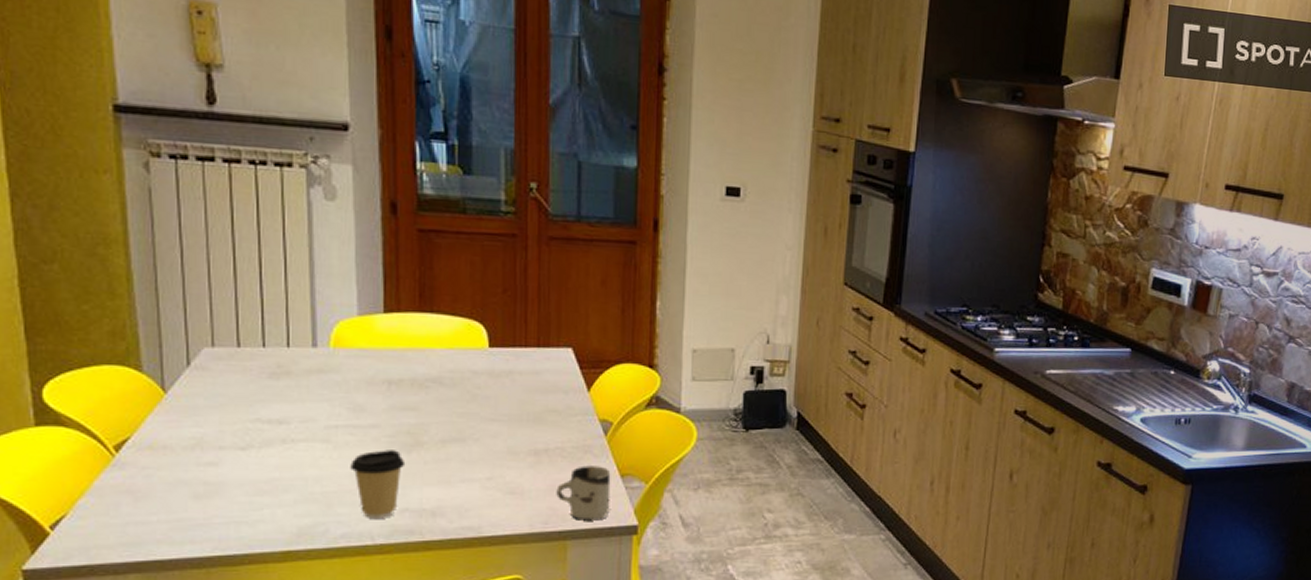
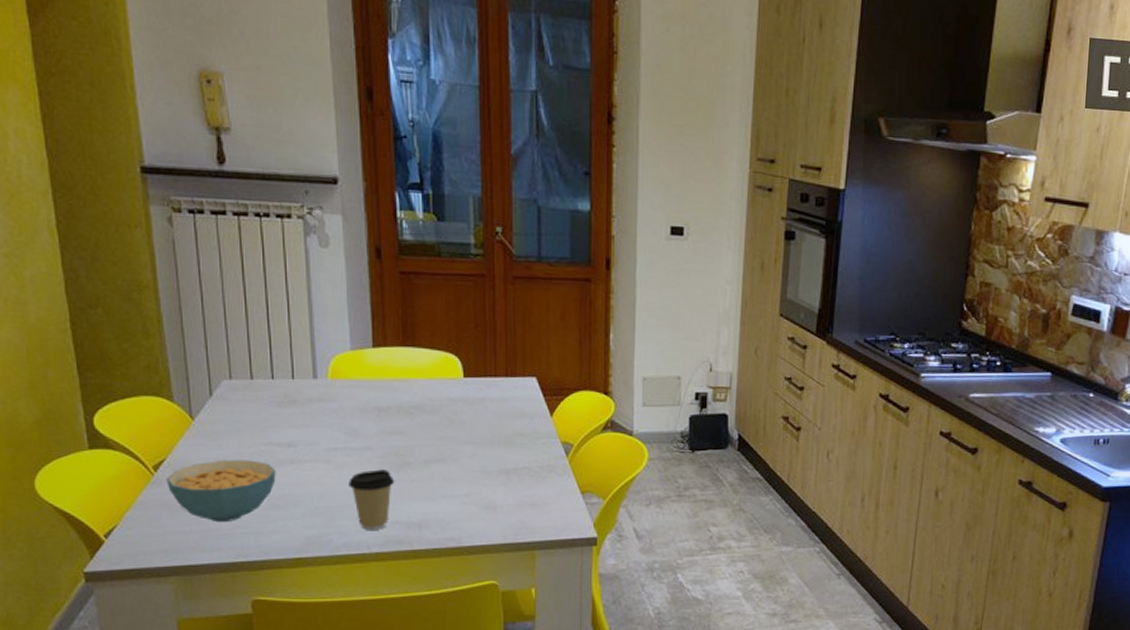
cereal bowl: none [129,438,264,511] -> present [166,459,276,523]
cup: present [556,465,611,521] -> none [525,483,573,533]

